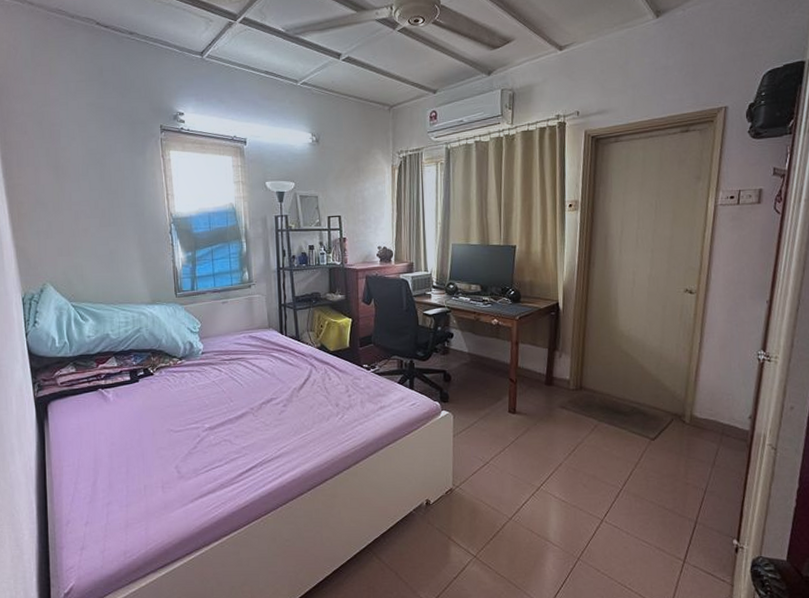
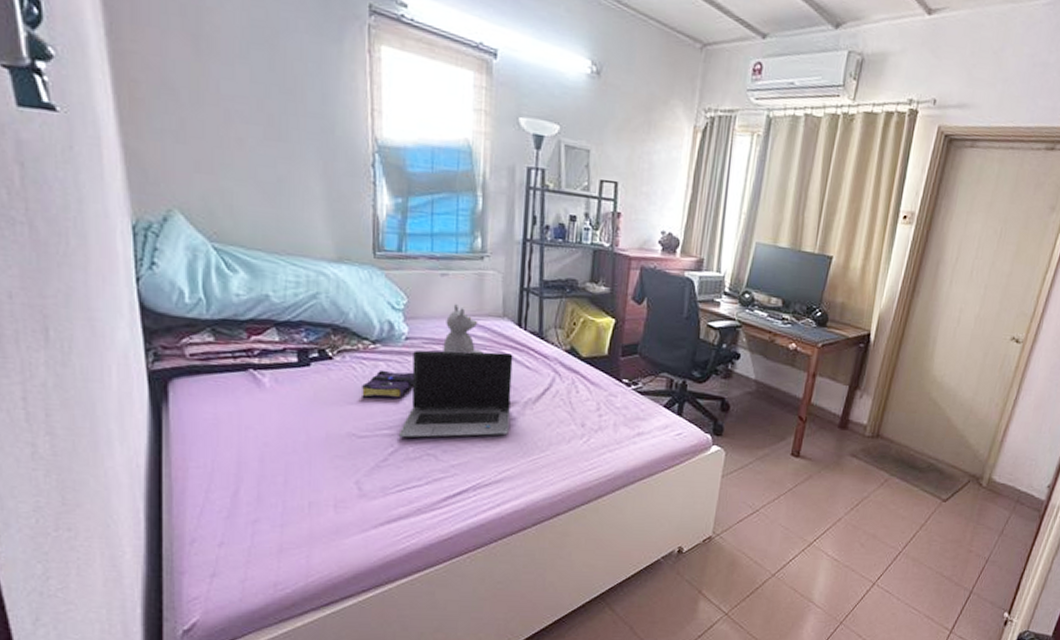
book: none [175,378,210,401] -> present [362,369,414,399]
laptop computer: none [202,355,282,429] -> present [398,350,513,438]
teddy bear: none [228,323,257,361] -> present [443,304,483,355]

